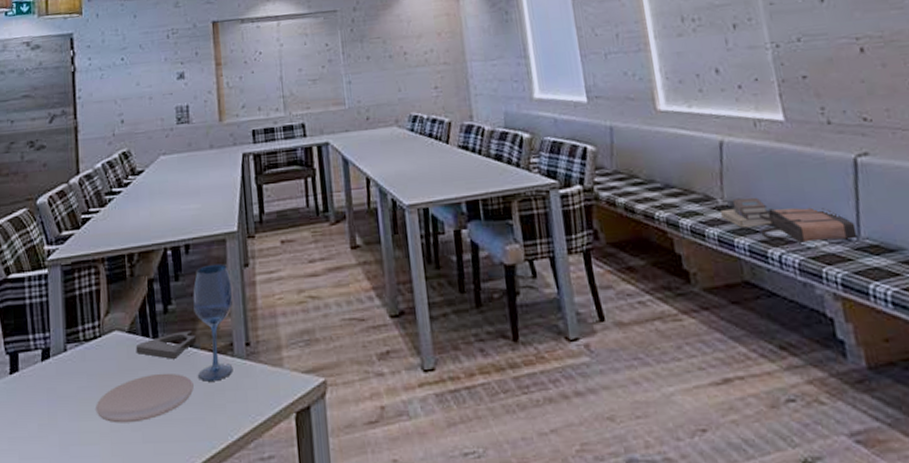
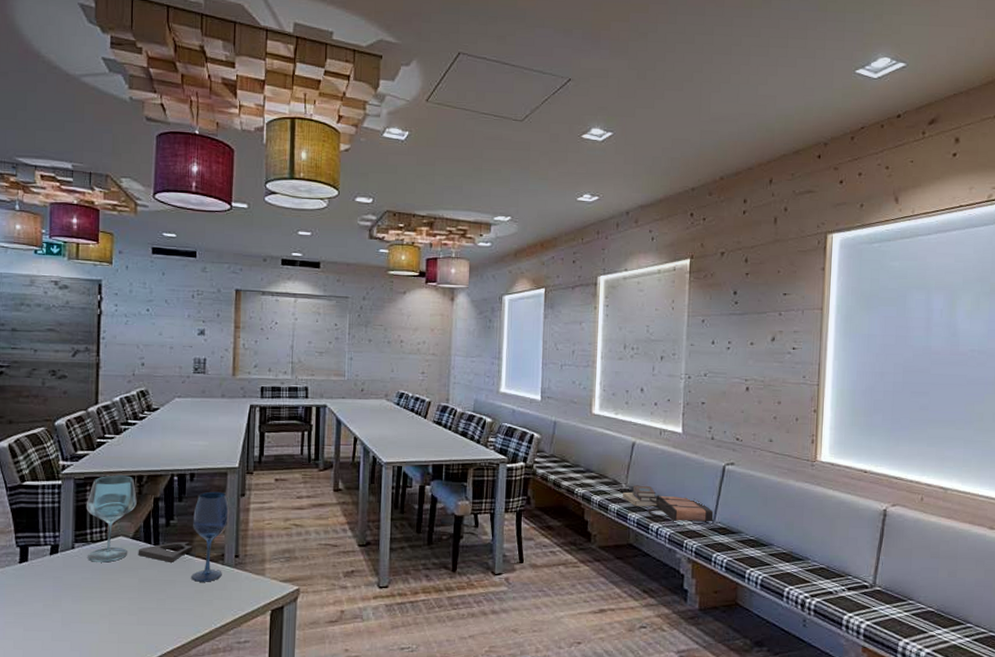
wine glass: none [75,255,130,366] -> present [86,475,137,563]
plate: present [96,373,194,423] -> none [97,572,187,609]

